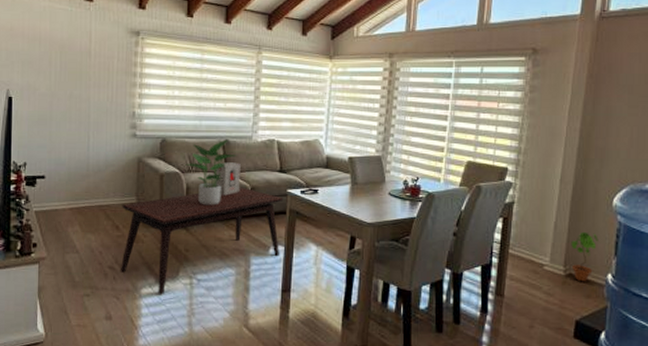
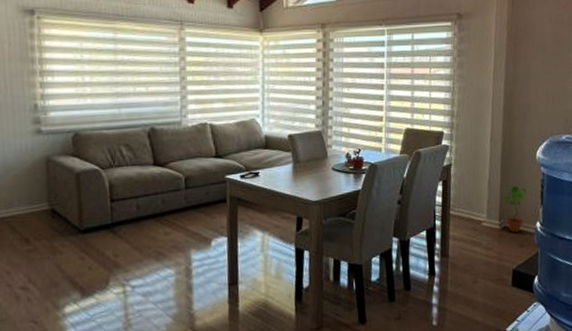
coffee table: present [120,187,284,295] -> none [30,178,223,310]
potted plant: present [185,139,237,206] -> none [105,127,166,203]
decorative box: present [215,162,241,196] -> none [142,152,173,190]

